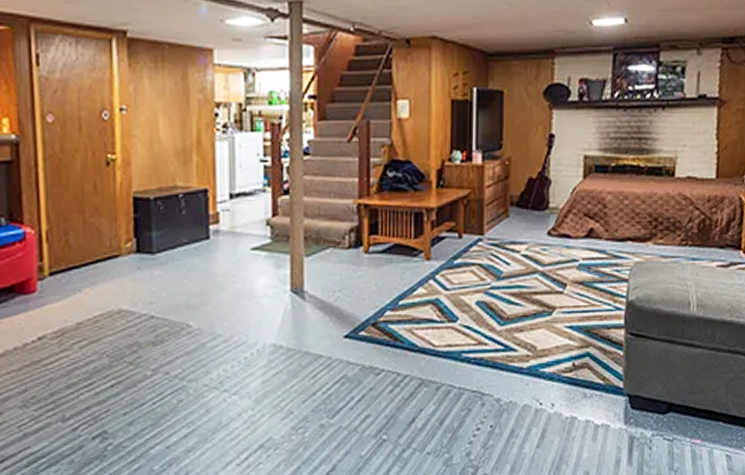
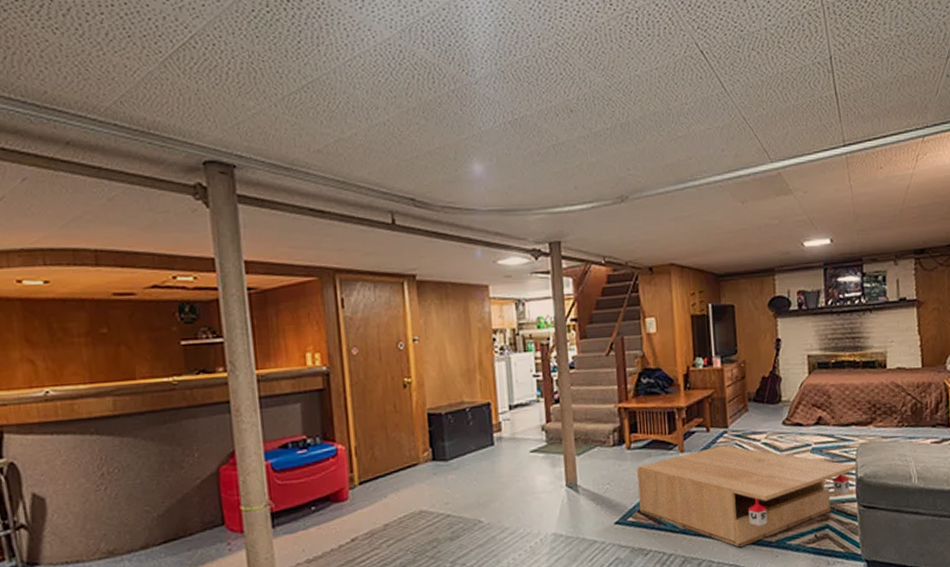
coffee table: none [373,255,629,372] -> present [636,445,857,548]

